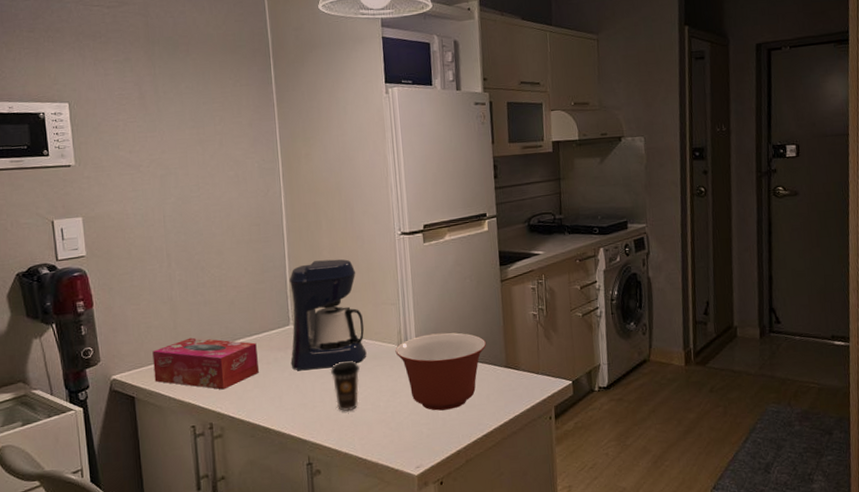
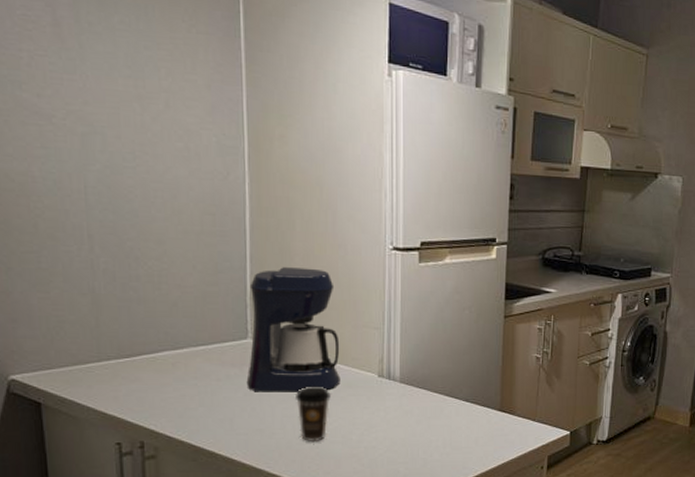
tissue box: present [152,337,259,390] -> none [66,340,206,405]
mixing bowl: present [395,332,486,411] -> none [375,366,480,450]

